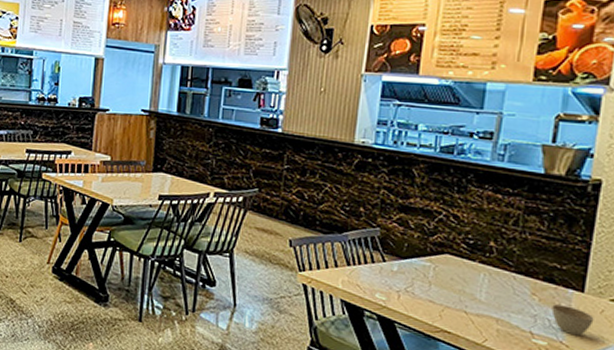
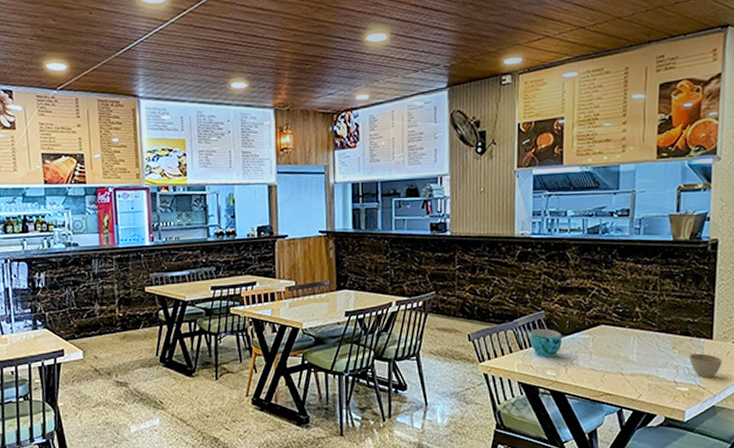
cup: none [359,245,397,280] -> present [530,328,562,357]

